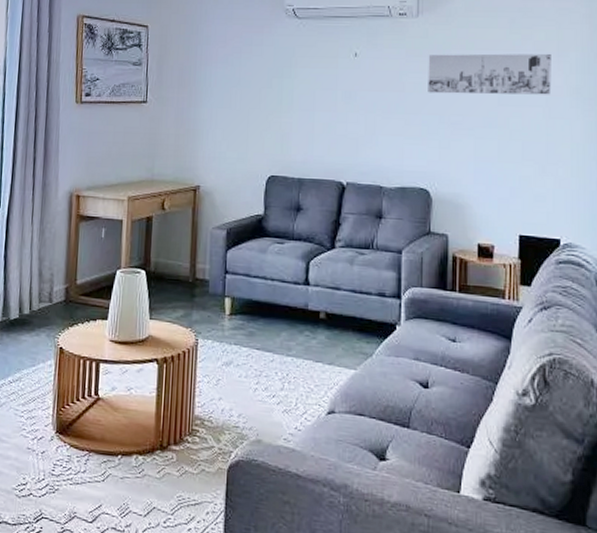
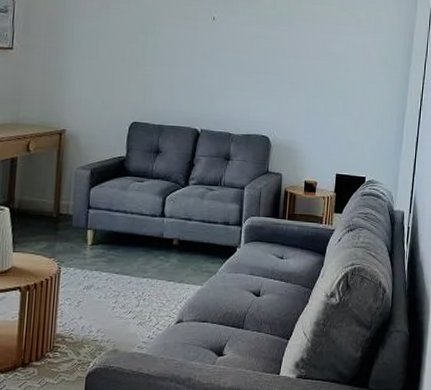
wall art: present [428,53,551,95] -> none [272,24,369,63]

